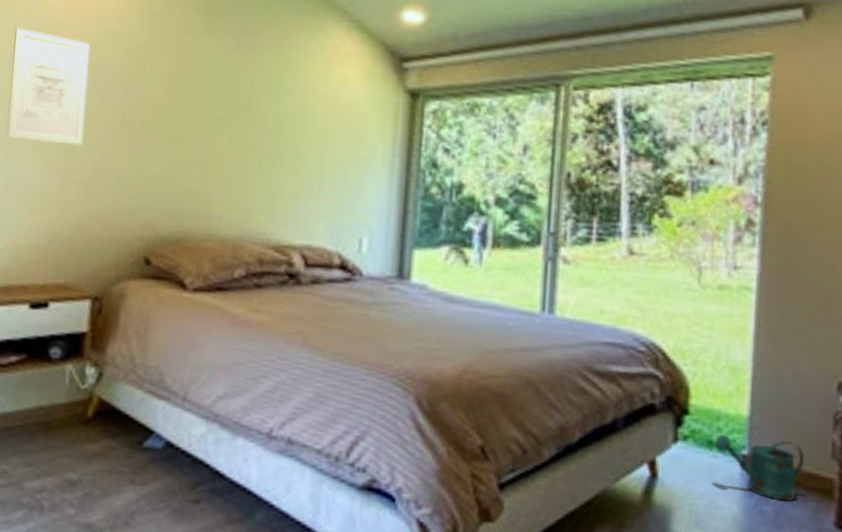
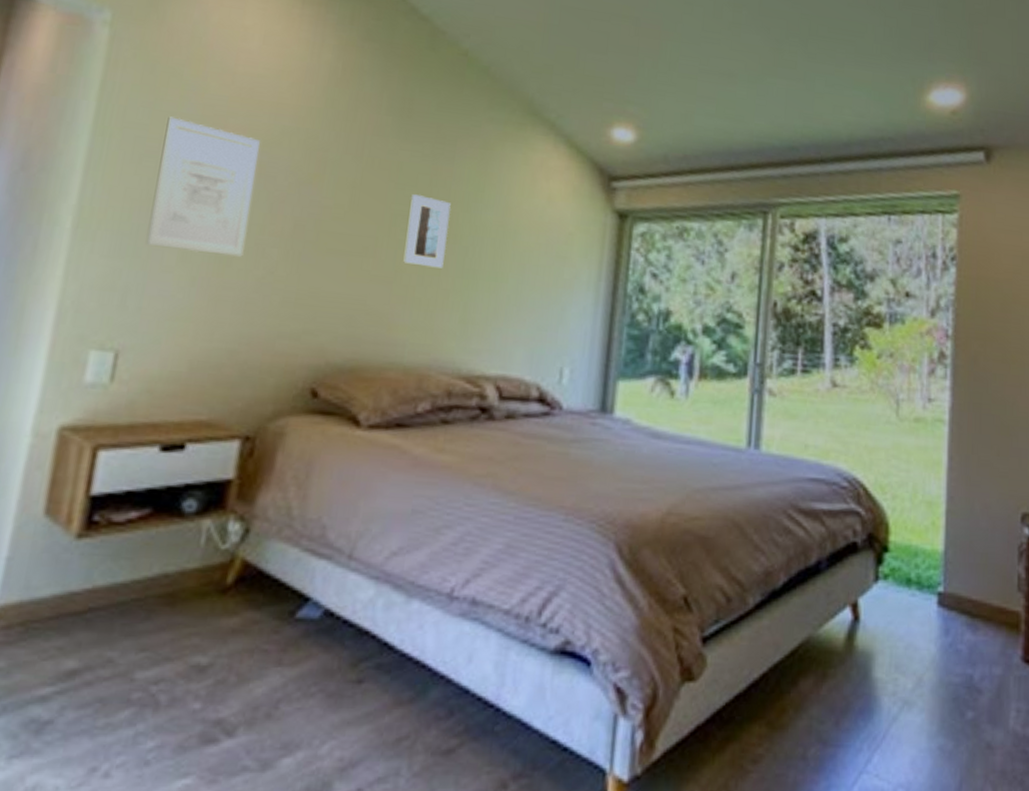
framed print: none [215,84,255,150] -> present [403,194,451,269]
watering can: present [714,434,805,502] -> none [913,571,994,638]

